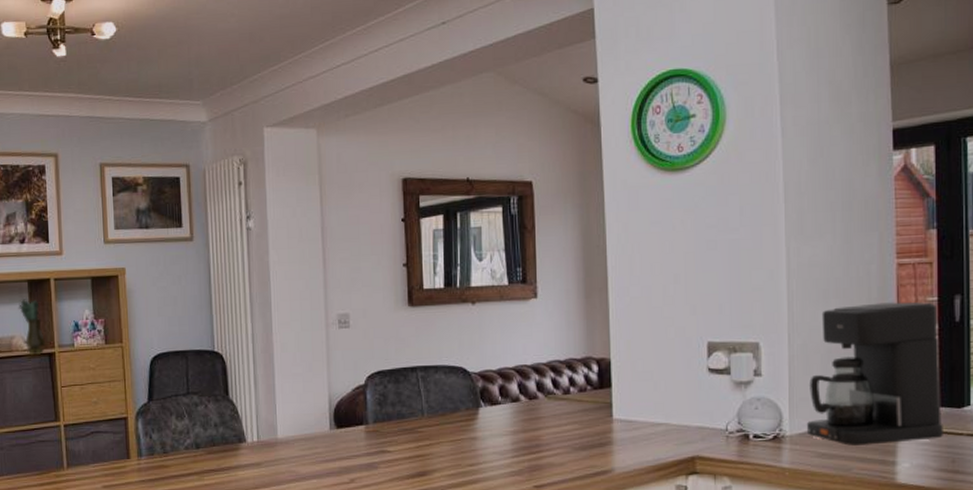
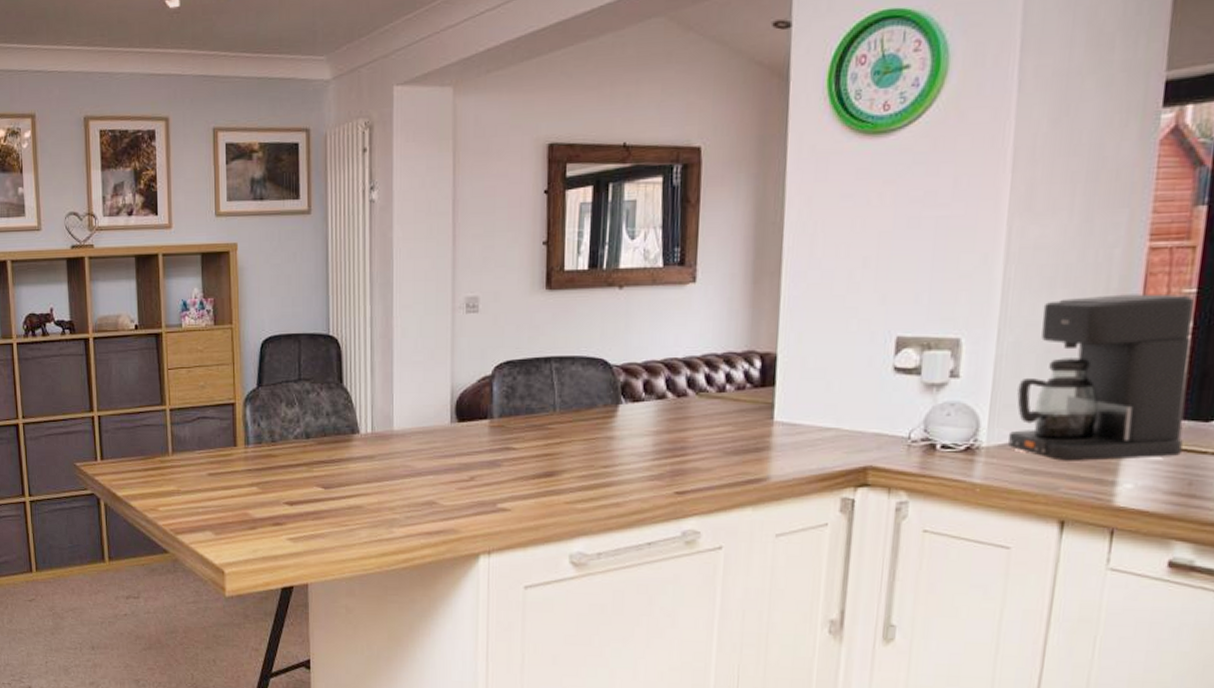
vase: present [18,298,46,355] -> none [124,274,153,335]

